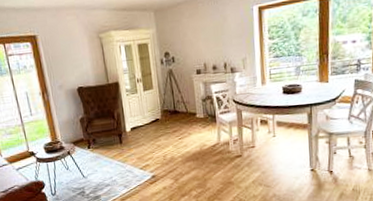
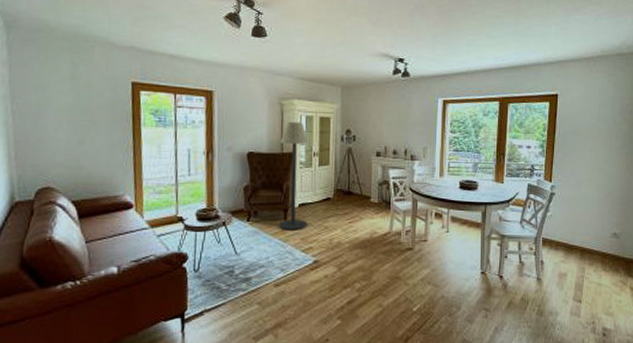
floor lamp: none [104,52,141,153] -> present [279,121,309,230]

